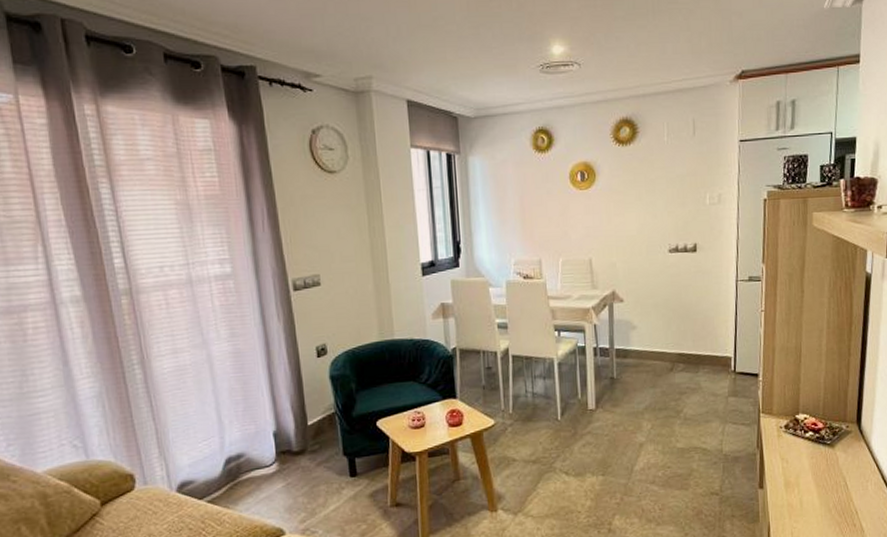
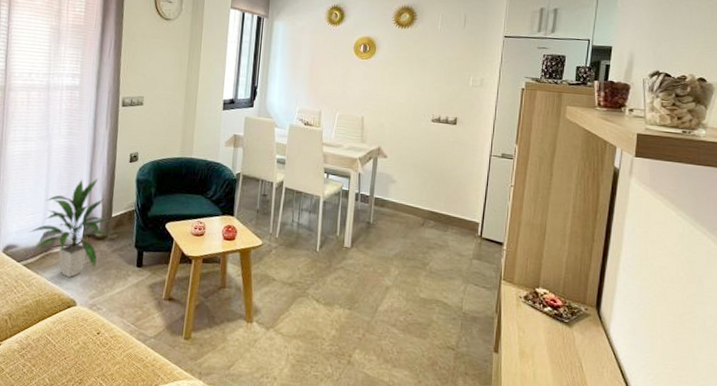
indoor plant: none [207,384,307,505] -> present [30,179,110,277]

